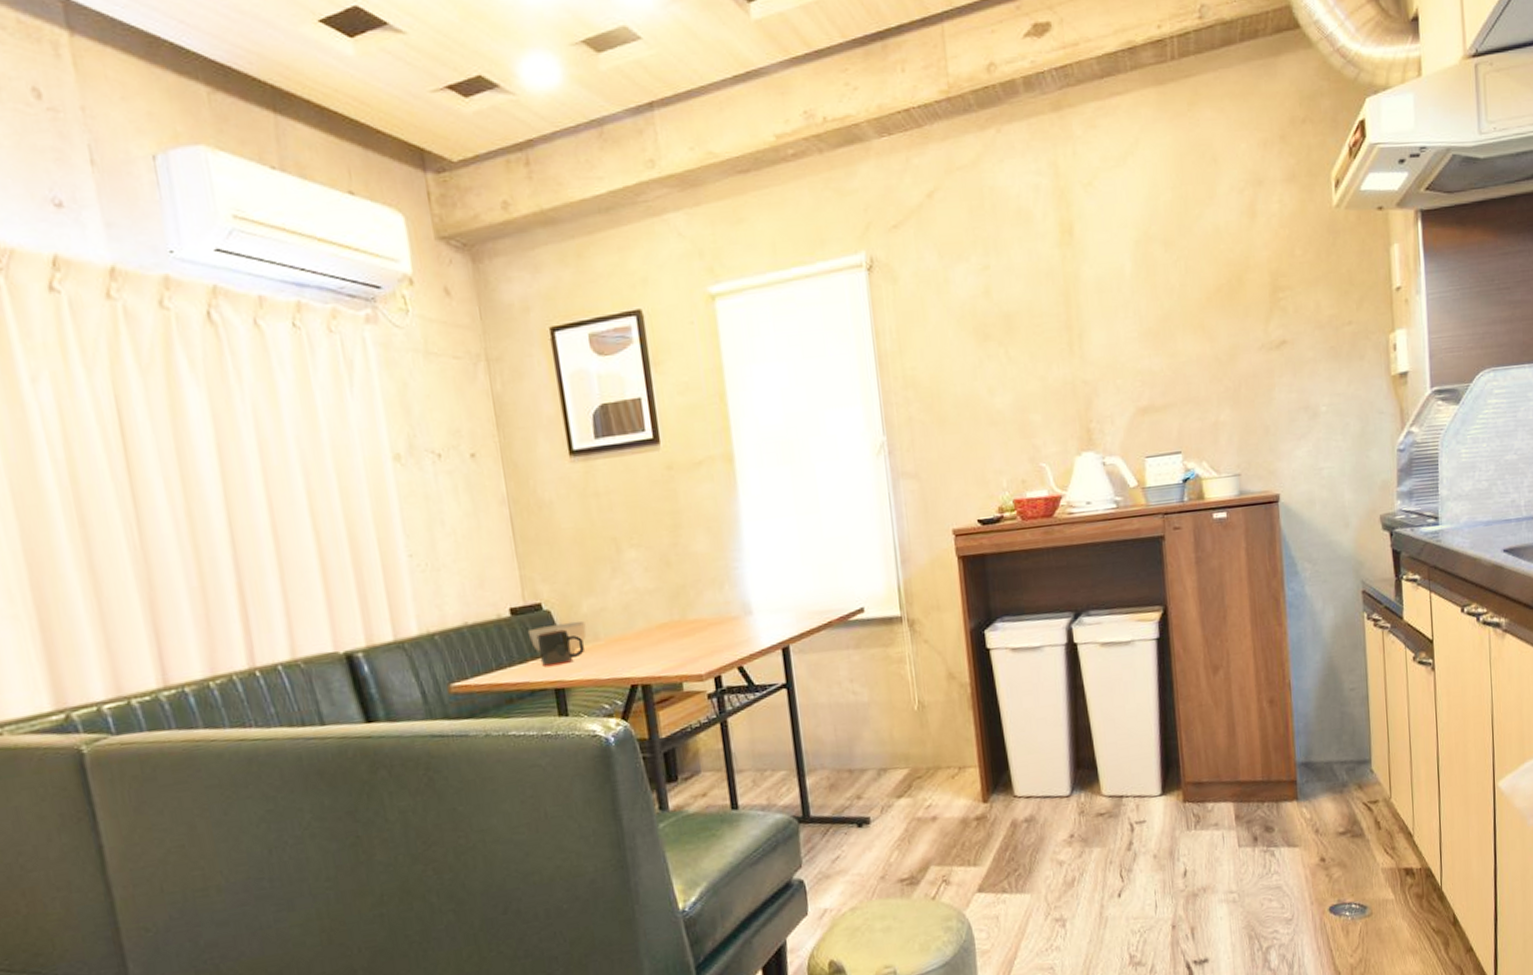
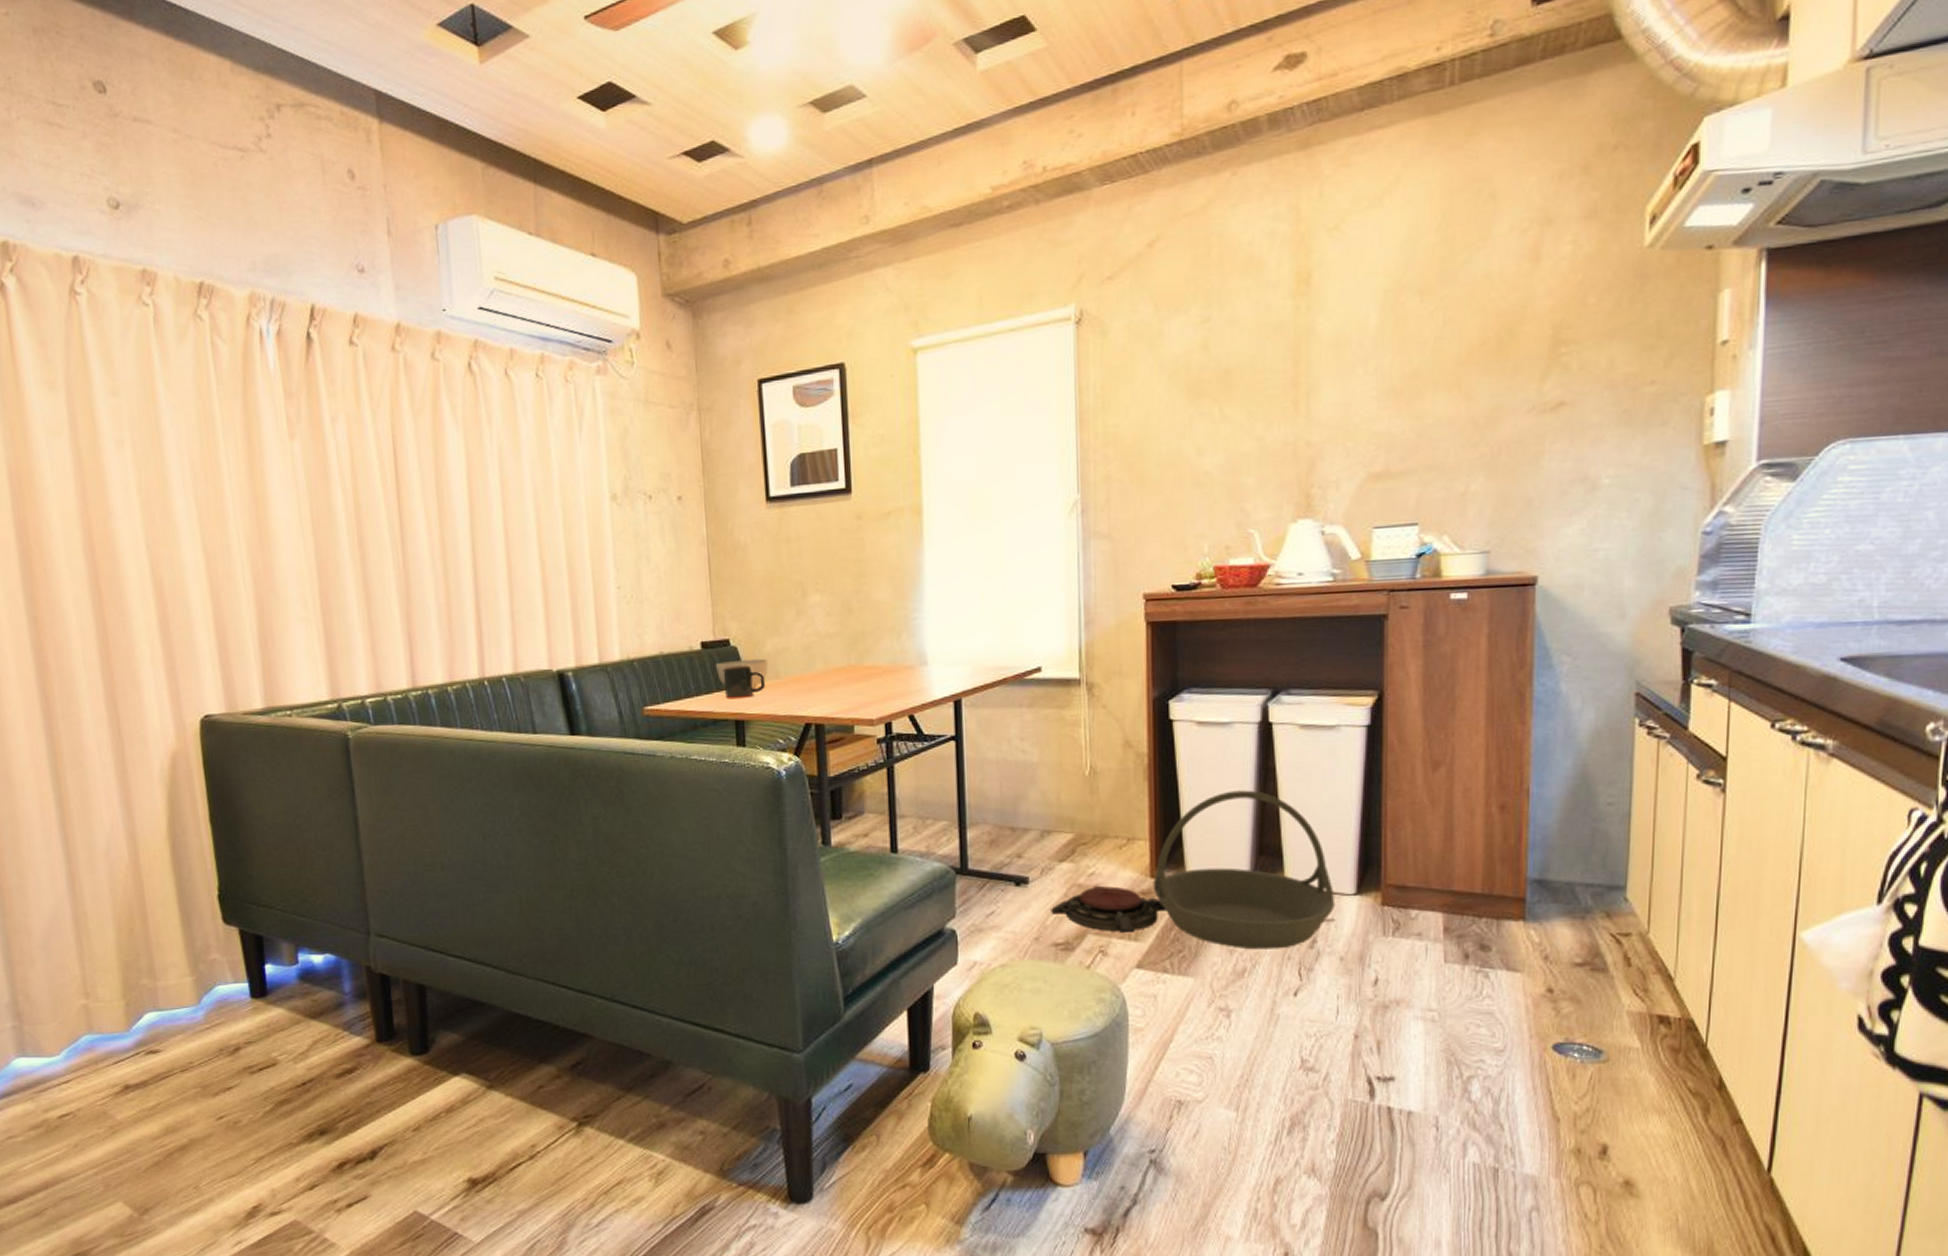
robot vacuum: none [892,815,1000,861] -> present [1049,886,1166,932]
basket: none [985,708,1146,860] -> present [1153,790,1336,950]

